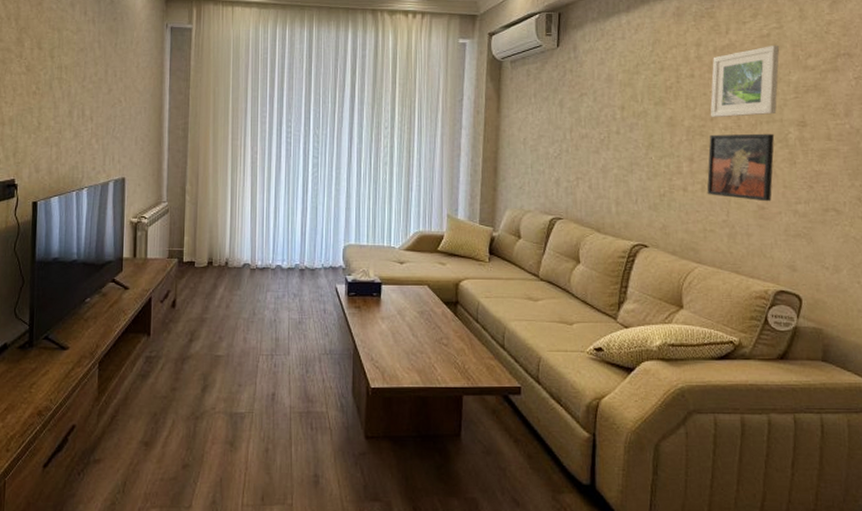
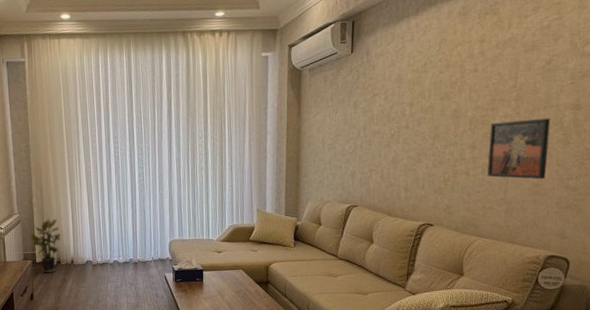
potted plant: none [179,209,216,276] -> present [30,218,61,273]
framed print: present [710,44,780,118] -> none [491,35,559,108]

